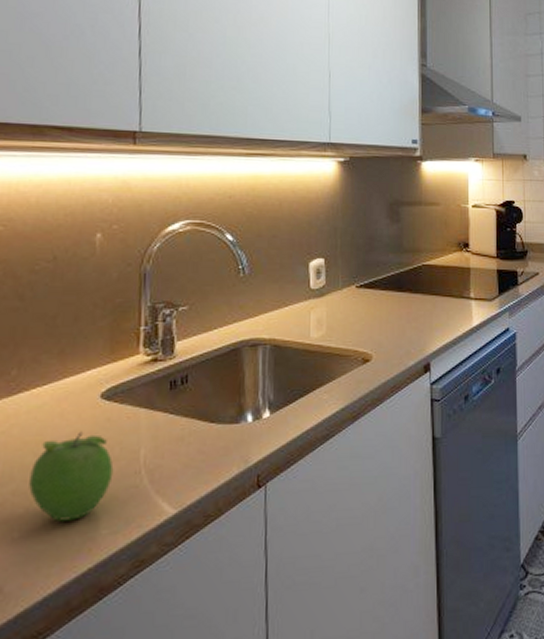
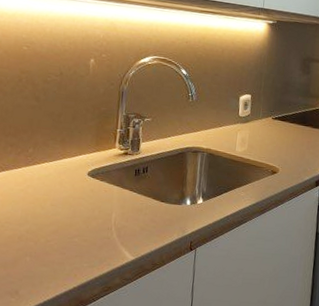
fruit: present [29,431,114,521] -> none [37,196,94,255]

